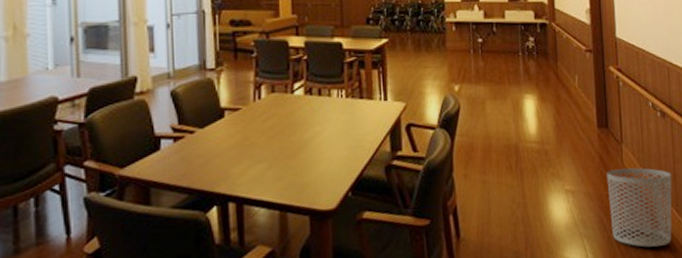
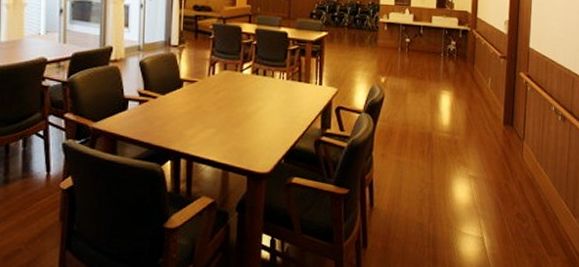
waste bin: present [606,168,672,248] -> none [506,162,564,231]

